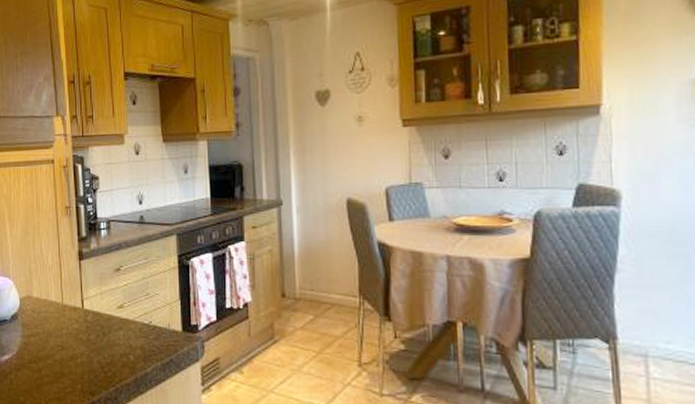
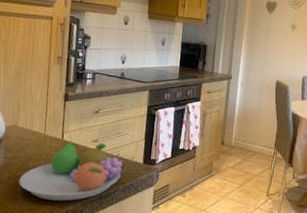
fruit bowl: none [41,309,158,386] -> present [19,142,123,201]

